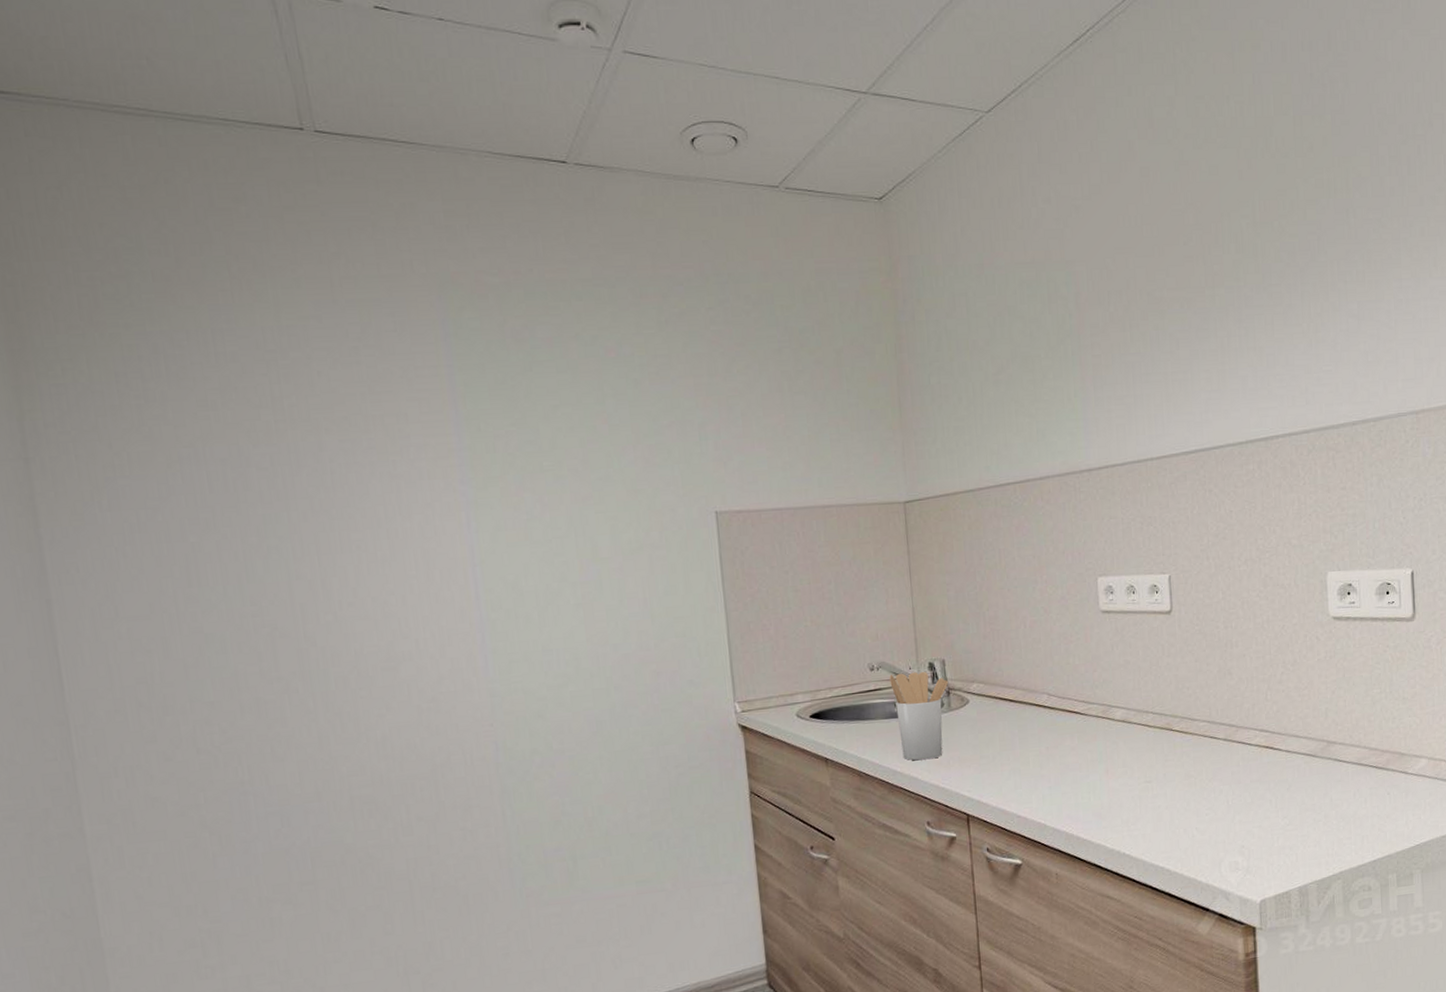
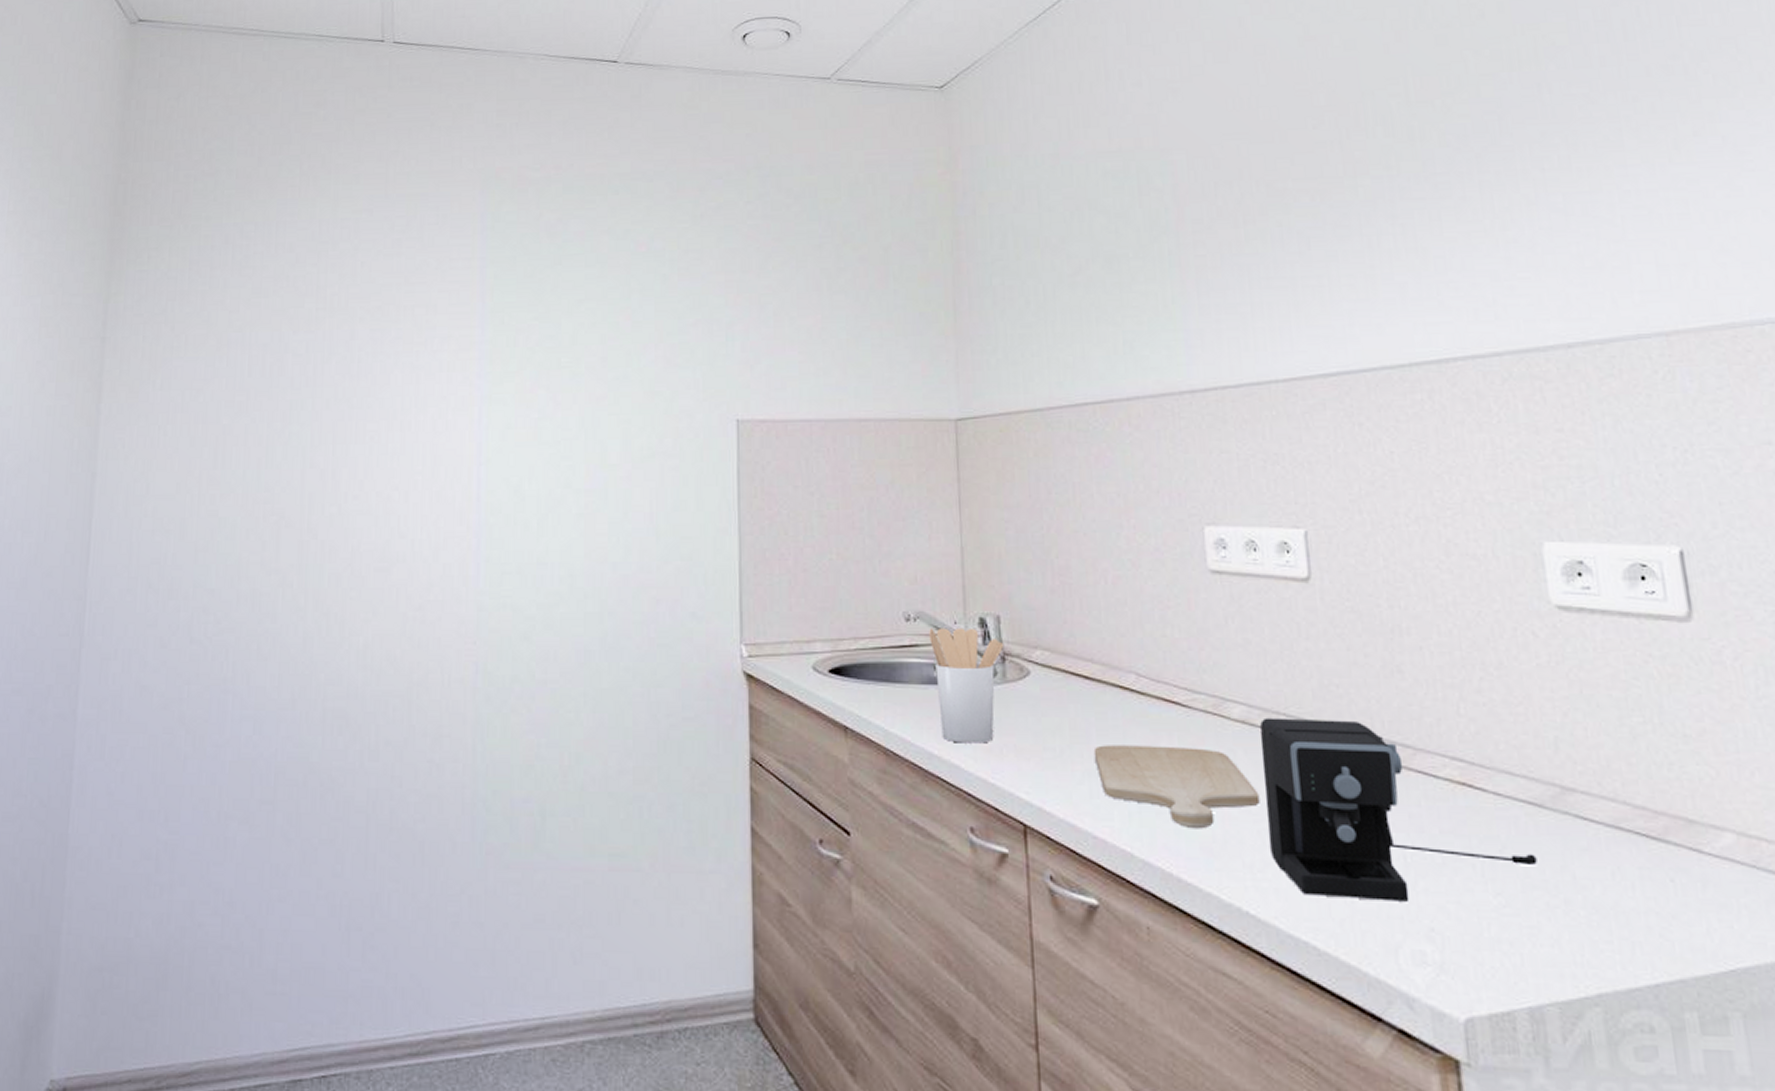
chopping board: none [1017,743,1134,802] -> present [1093,745,1260,829]
coffee maker: none [1134,712,1310,836] -> present [1259,717,1537,902]

